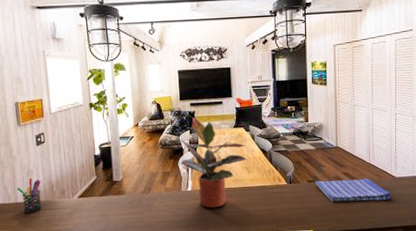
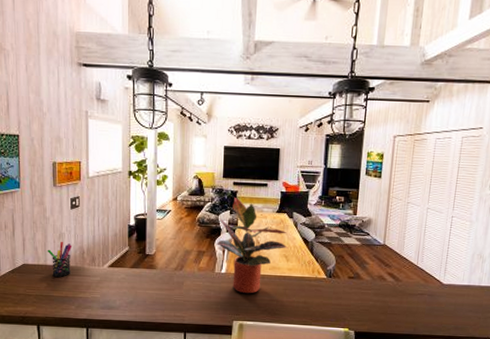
dish towel: present [315,179,392,202] -> none [357,278,437,306]

